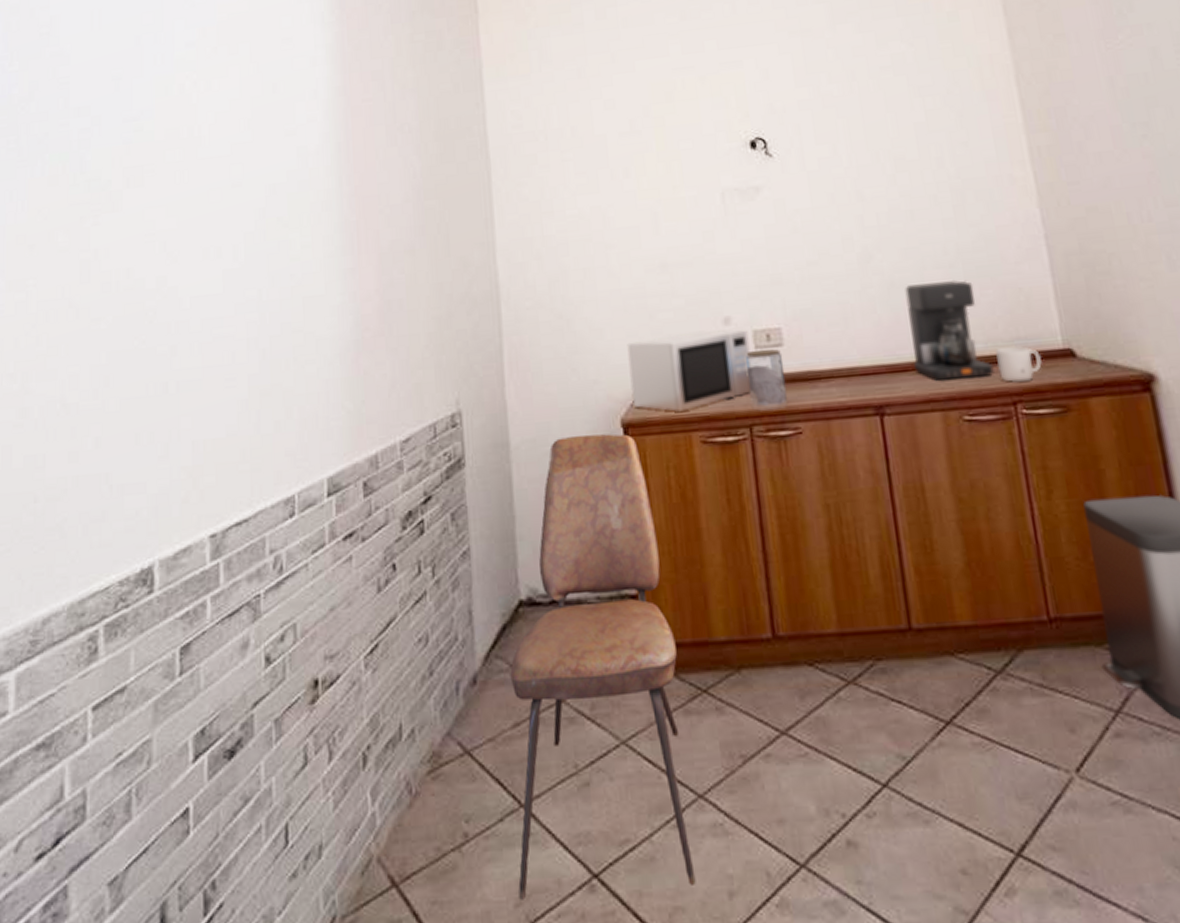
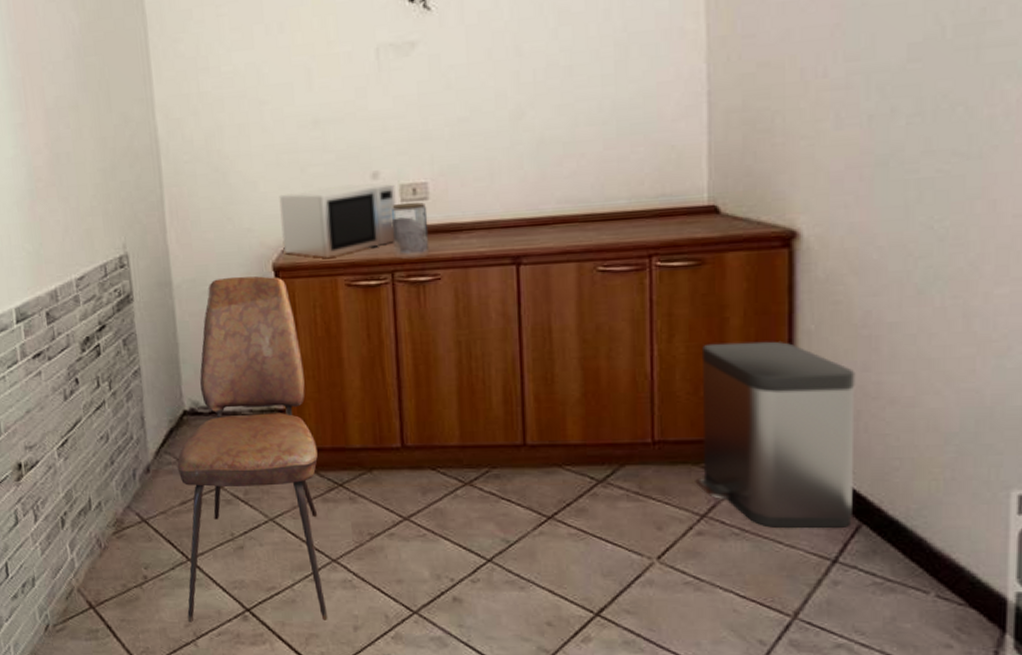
coffee maker: present [904,279,994,380] -> none [554,136,634,234]
mug: present [995,346,1042,383] -> none [637,202,683,237]

